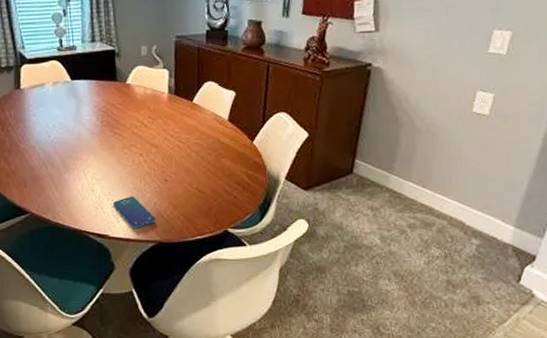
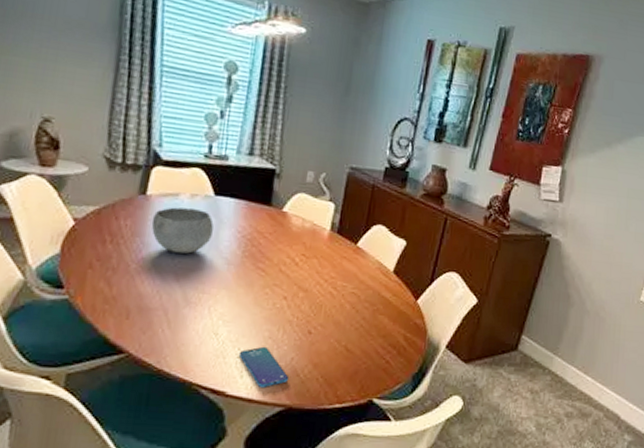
bowl: none [28,93,75,132] -> present [151,207,214,255]

